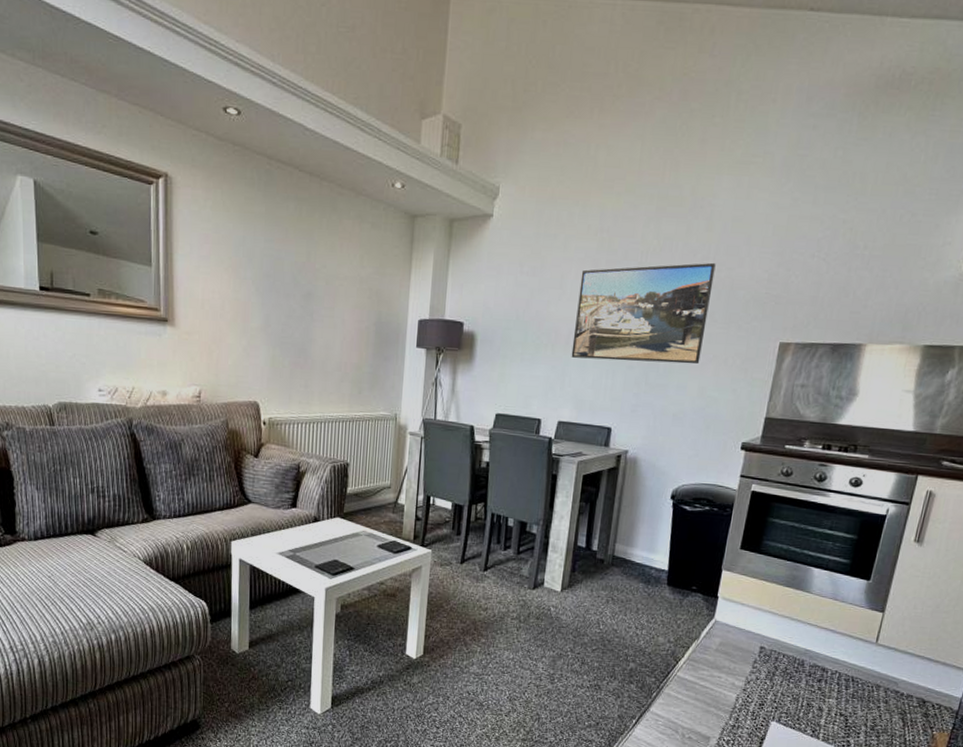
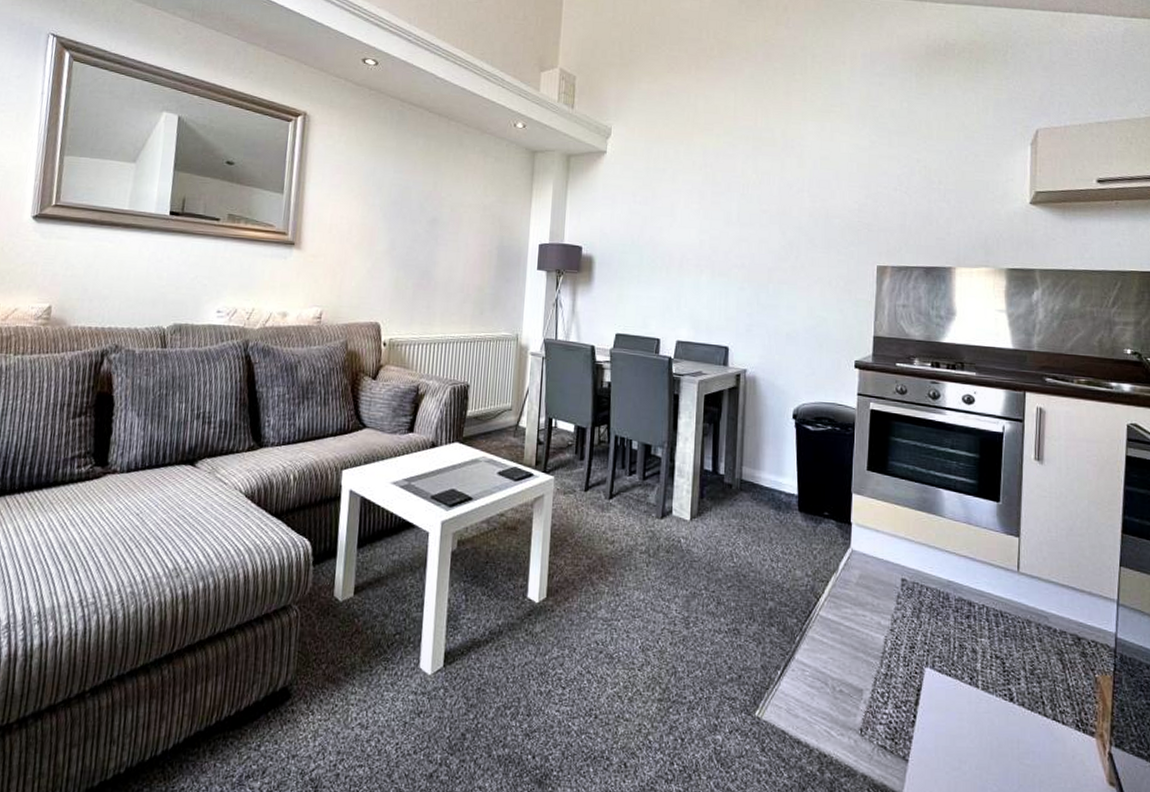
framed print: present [571,262,716,364] -> none [685,194,810,286]

